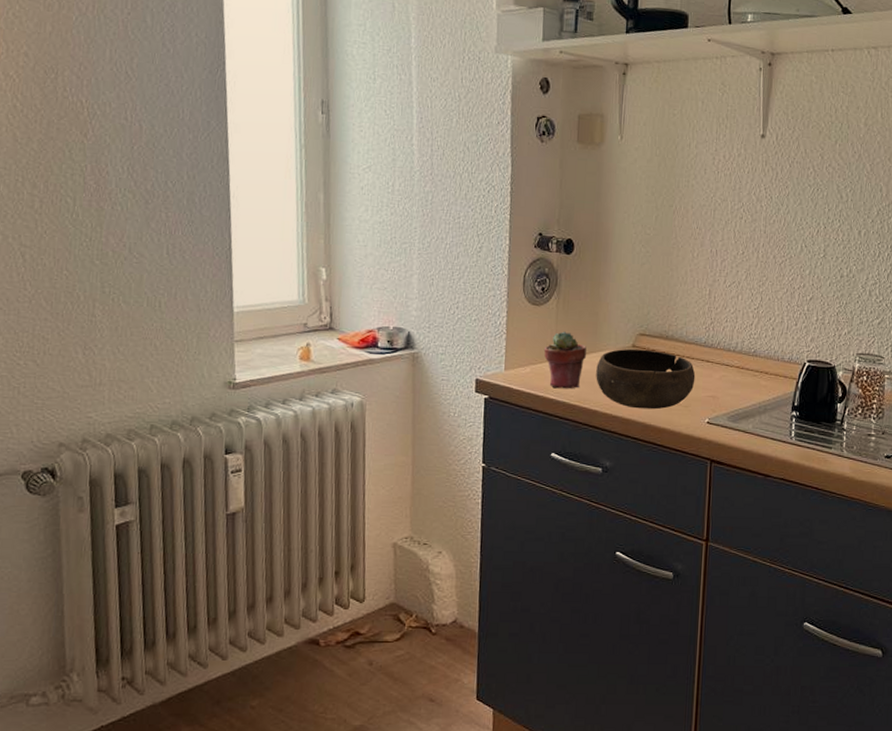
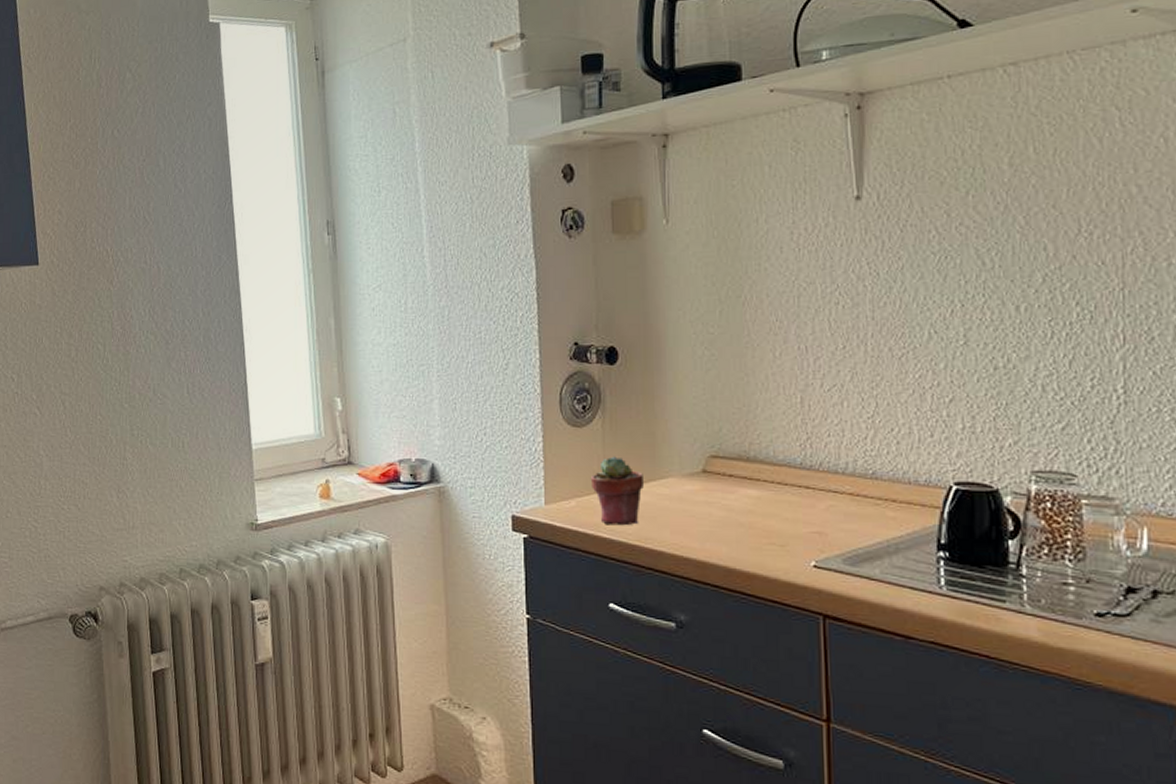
bowl: present [596,348,696,410] -> none [658,474,792,550]

